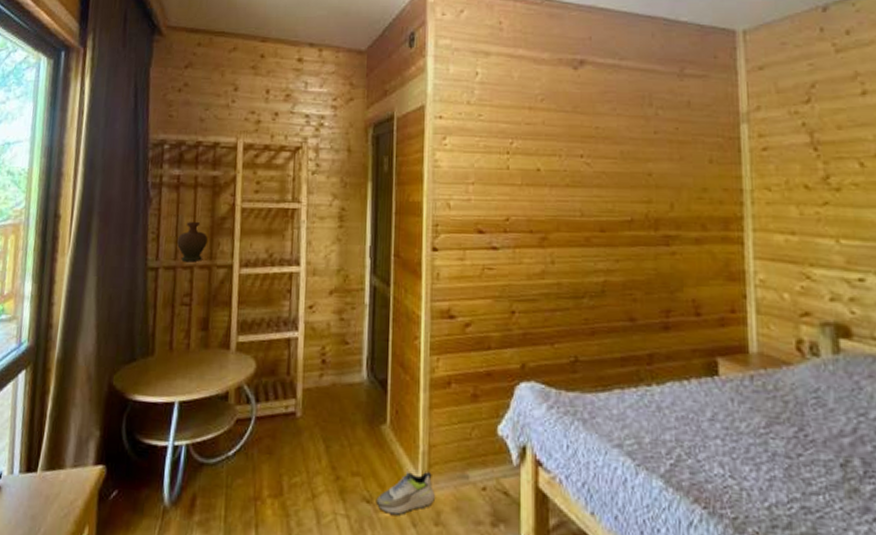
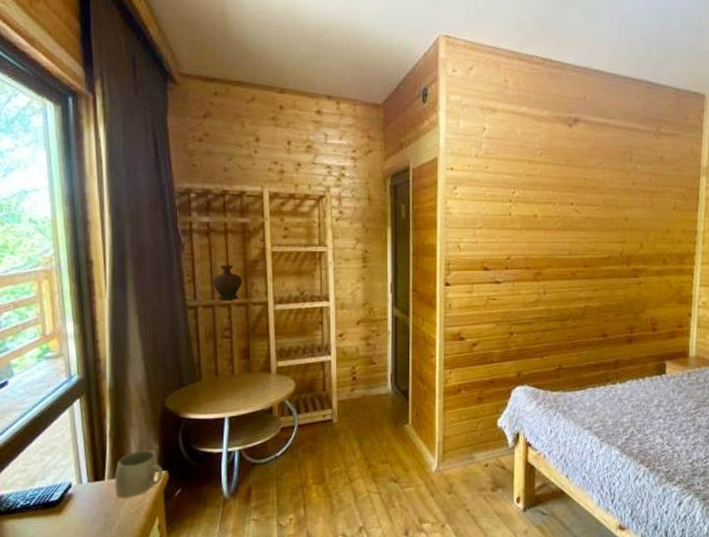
mug: none [45,437,101,498] -> present [113,450,163,499]
shoe: present [375,471,435,515] -> none [401,456,448,489]

